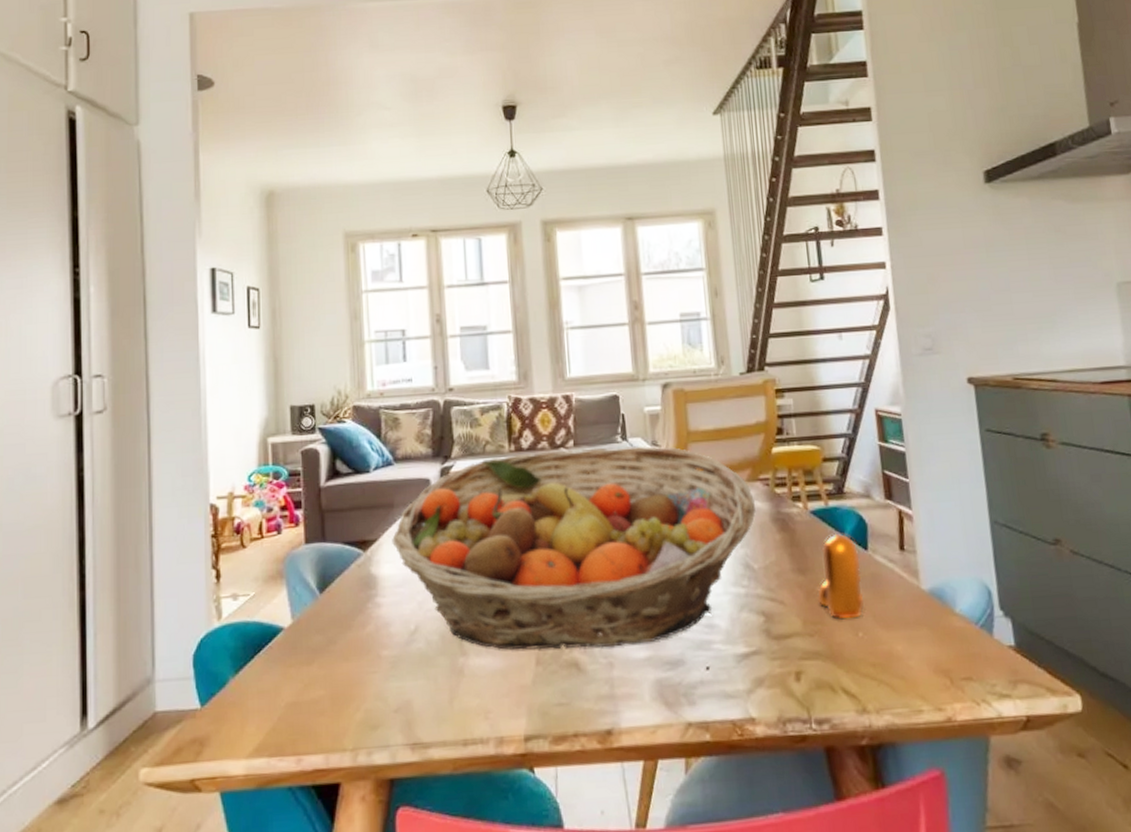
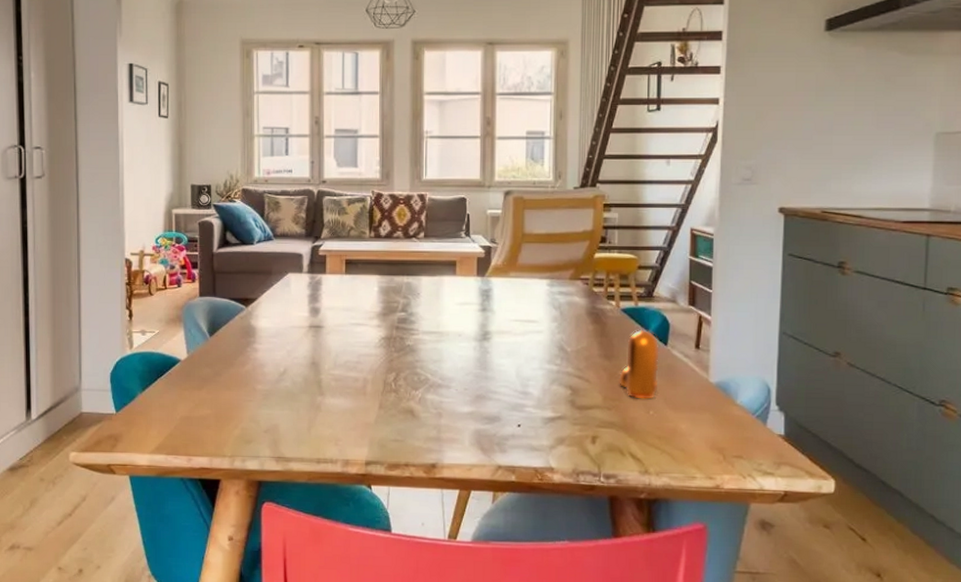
fruit basket: present [392,446,757,650] -> none [269,240,575,402]

